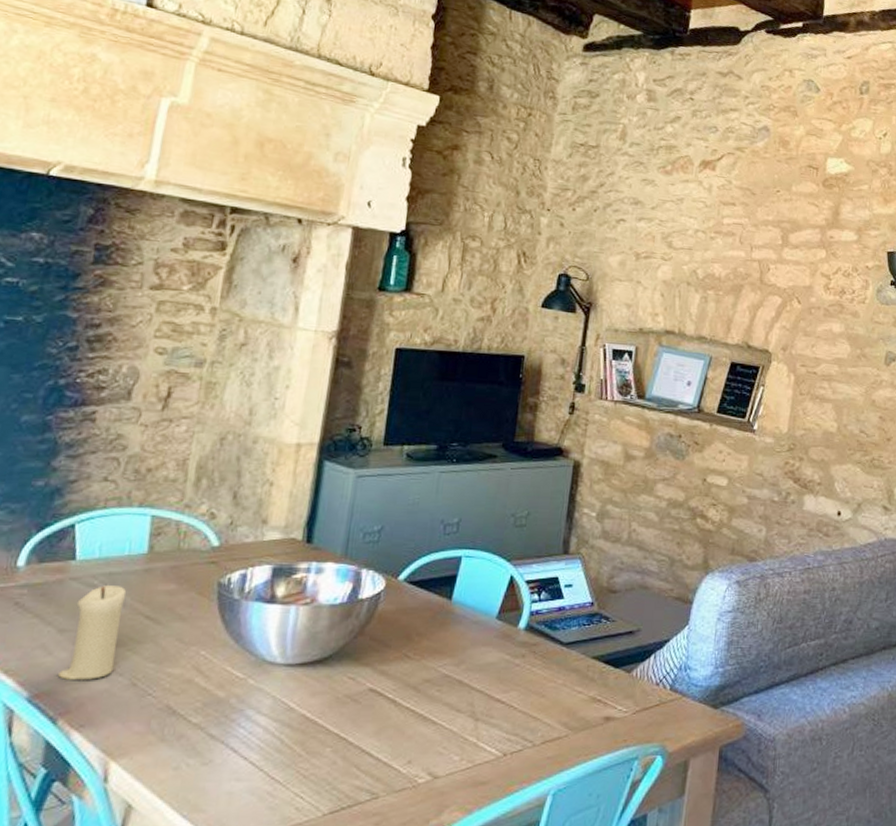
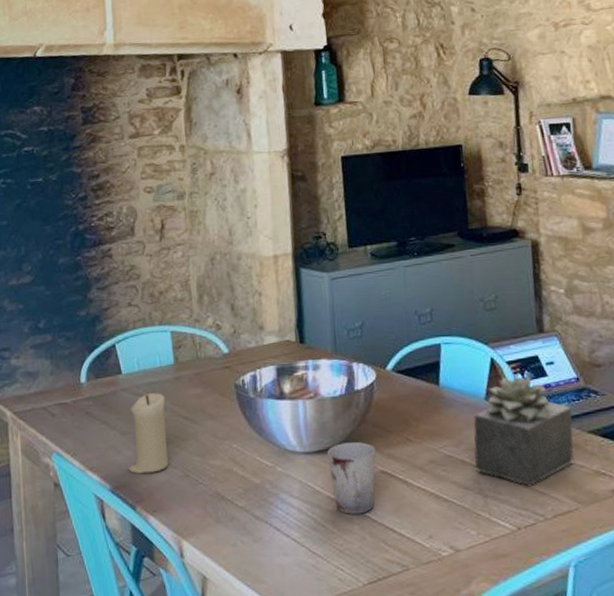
cup: none [309,656,368,735] -> present [327,442,376,514]
succulent plant: none [471,596,581,710] -> present [474,376,575,486]

